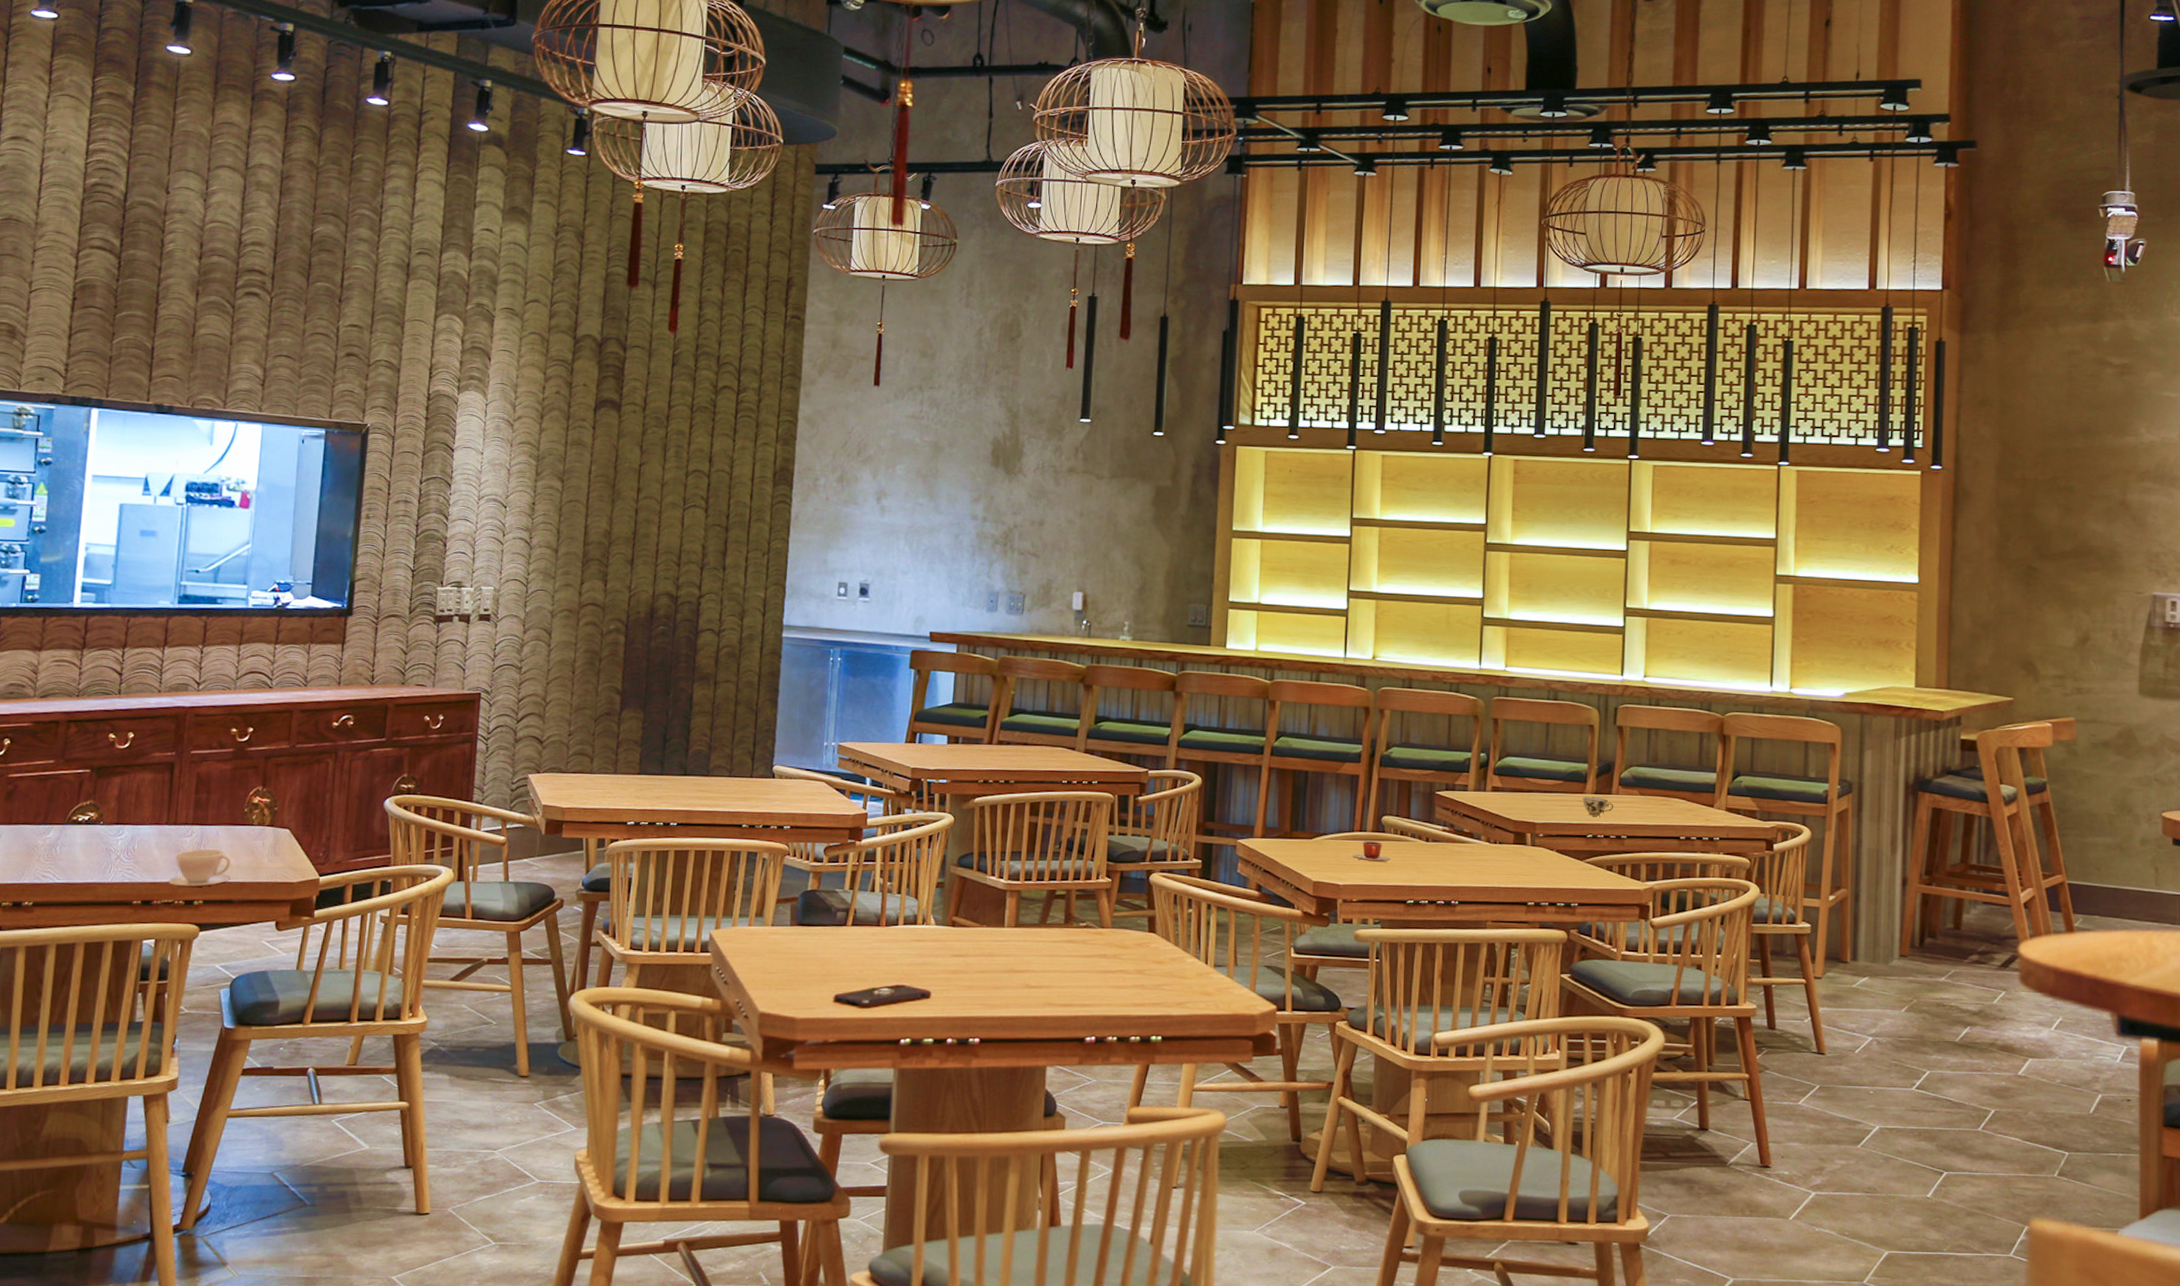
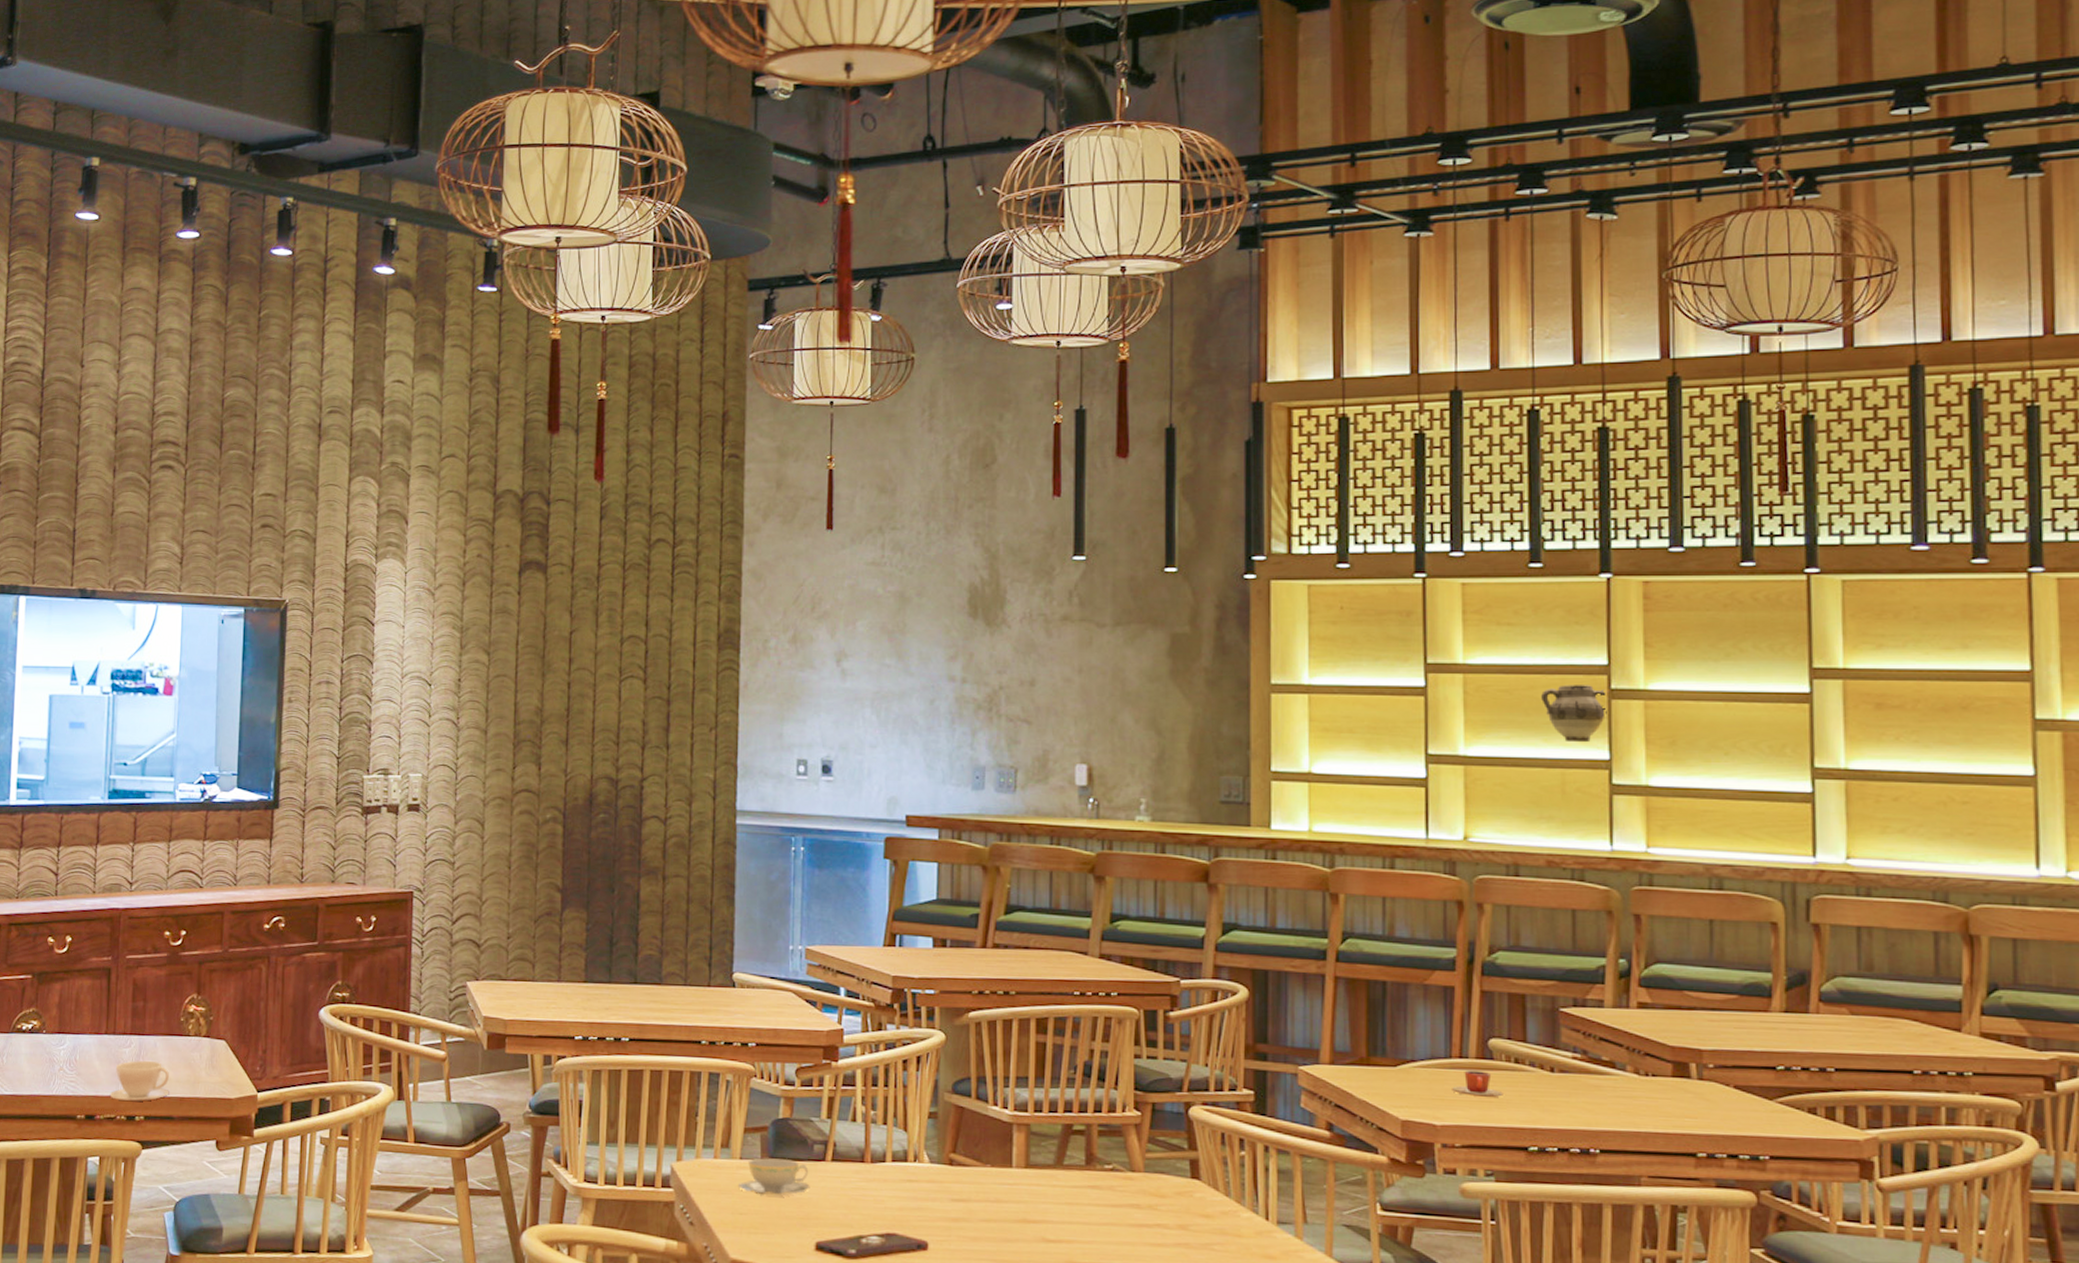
teacup: none [768,924,832,957] -> present [737,1158,810,1197]
ceramic pot: none [1436,538,1484,584] -> present [1541,685,1609,743]
teacup: present [1583,796,1614,816] -> none [1767,1015,1814,1042]

